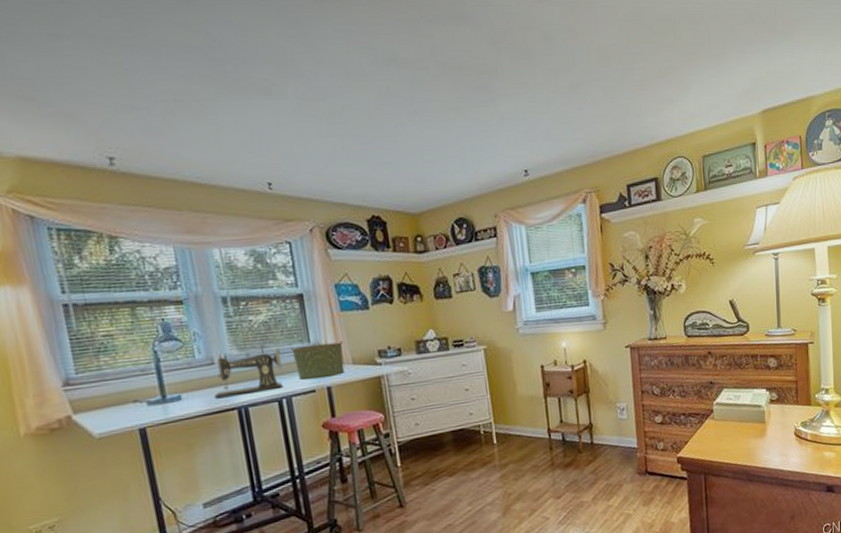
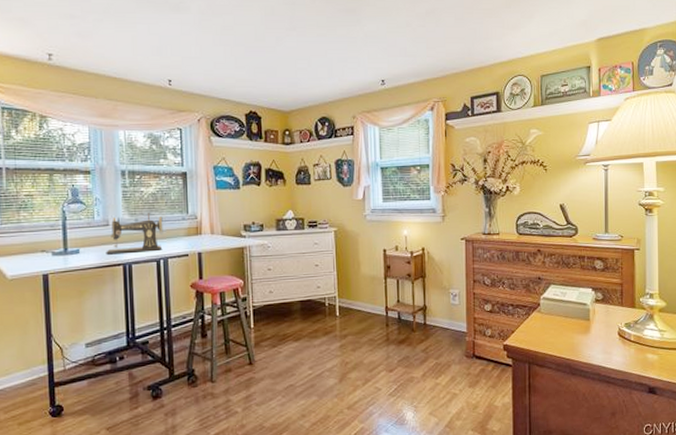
basket: present [289,340,345,380] -> none [171,214,215,246]

